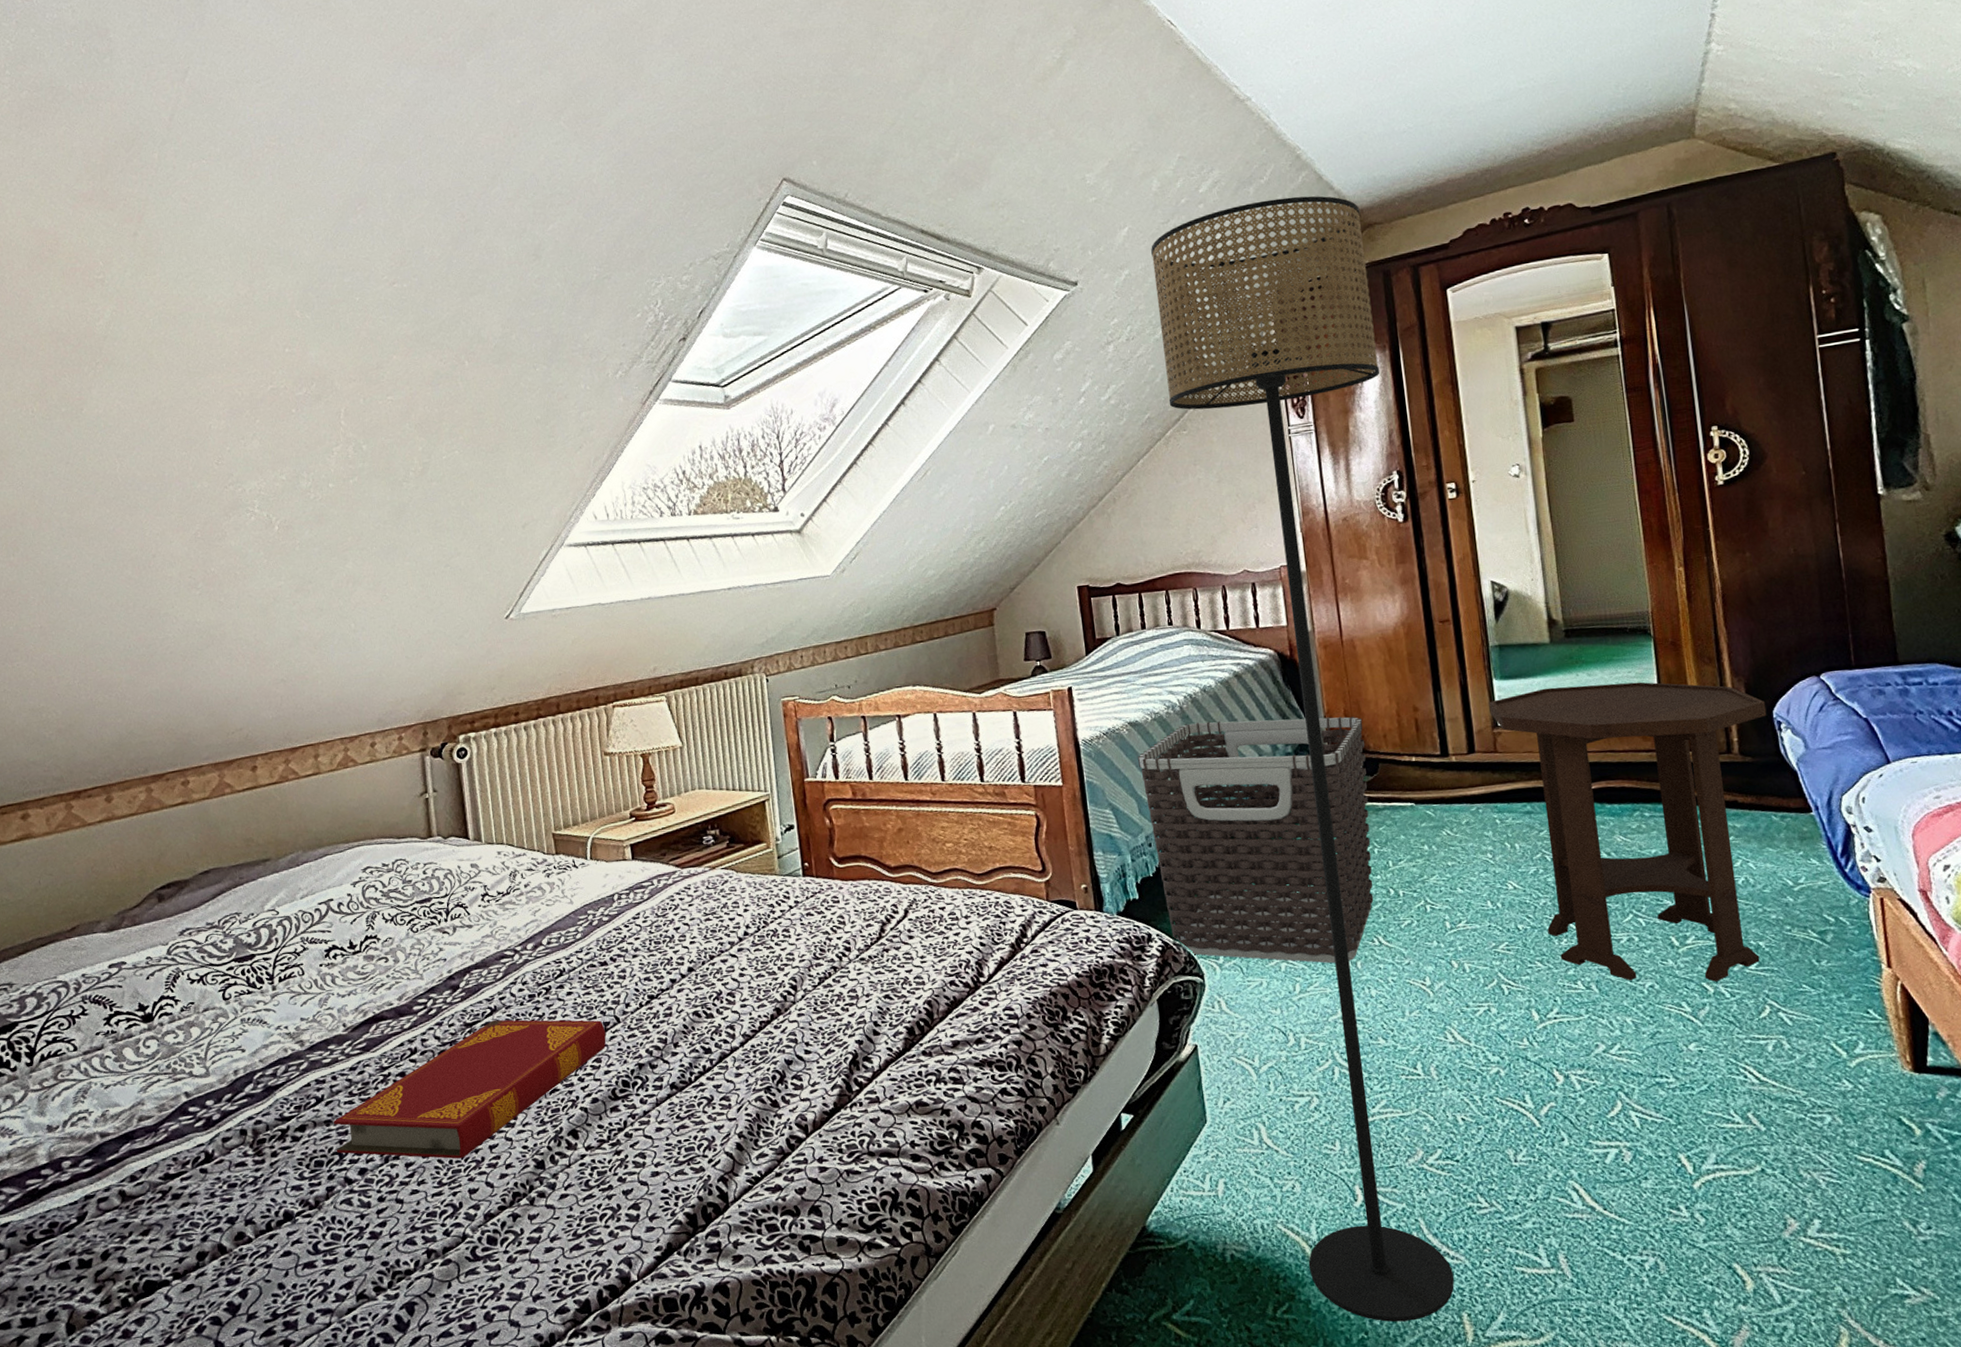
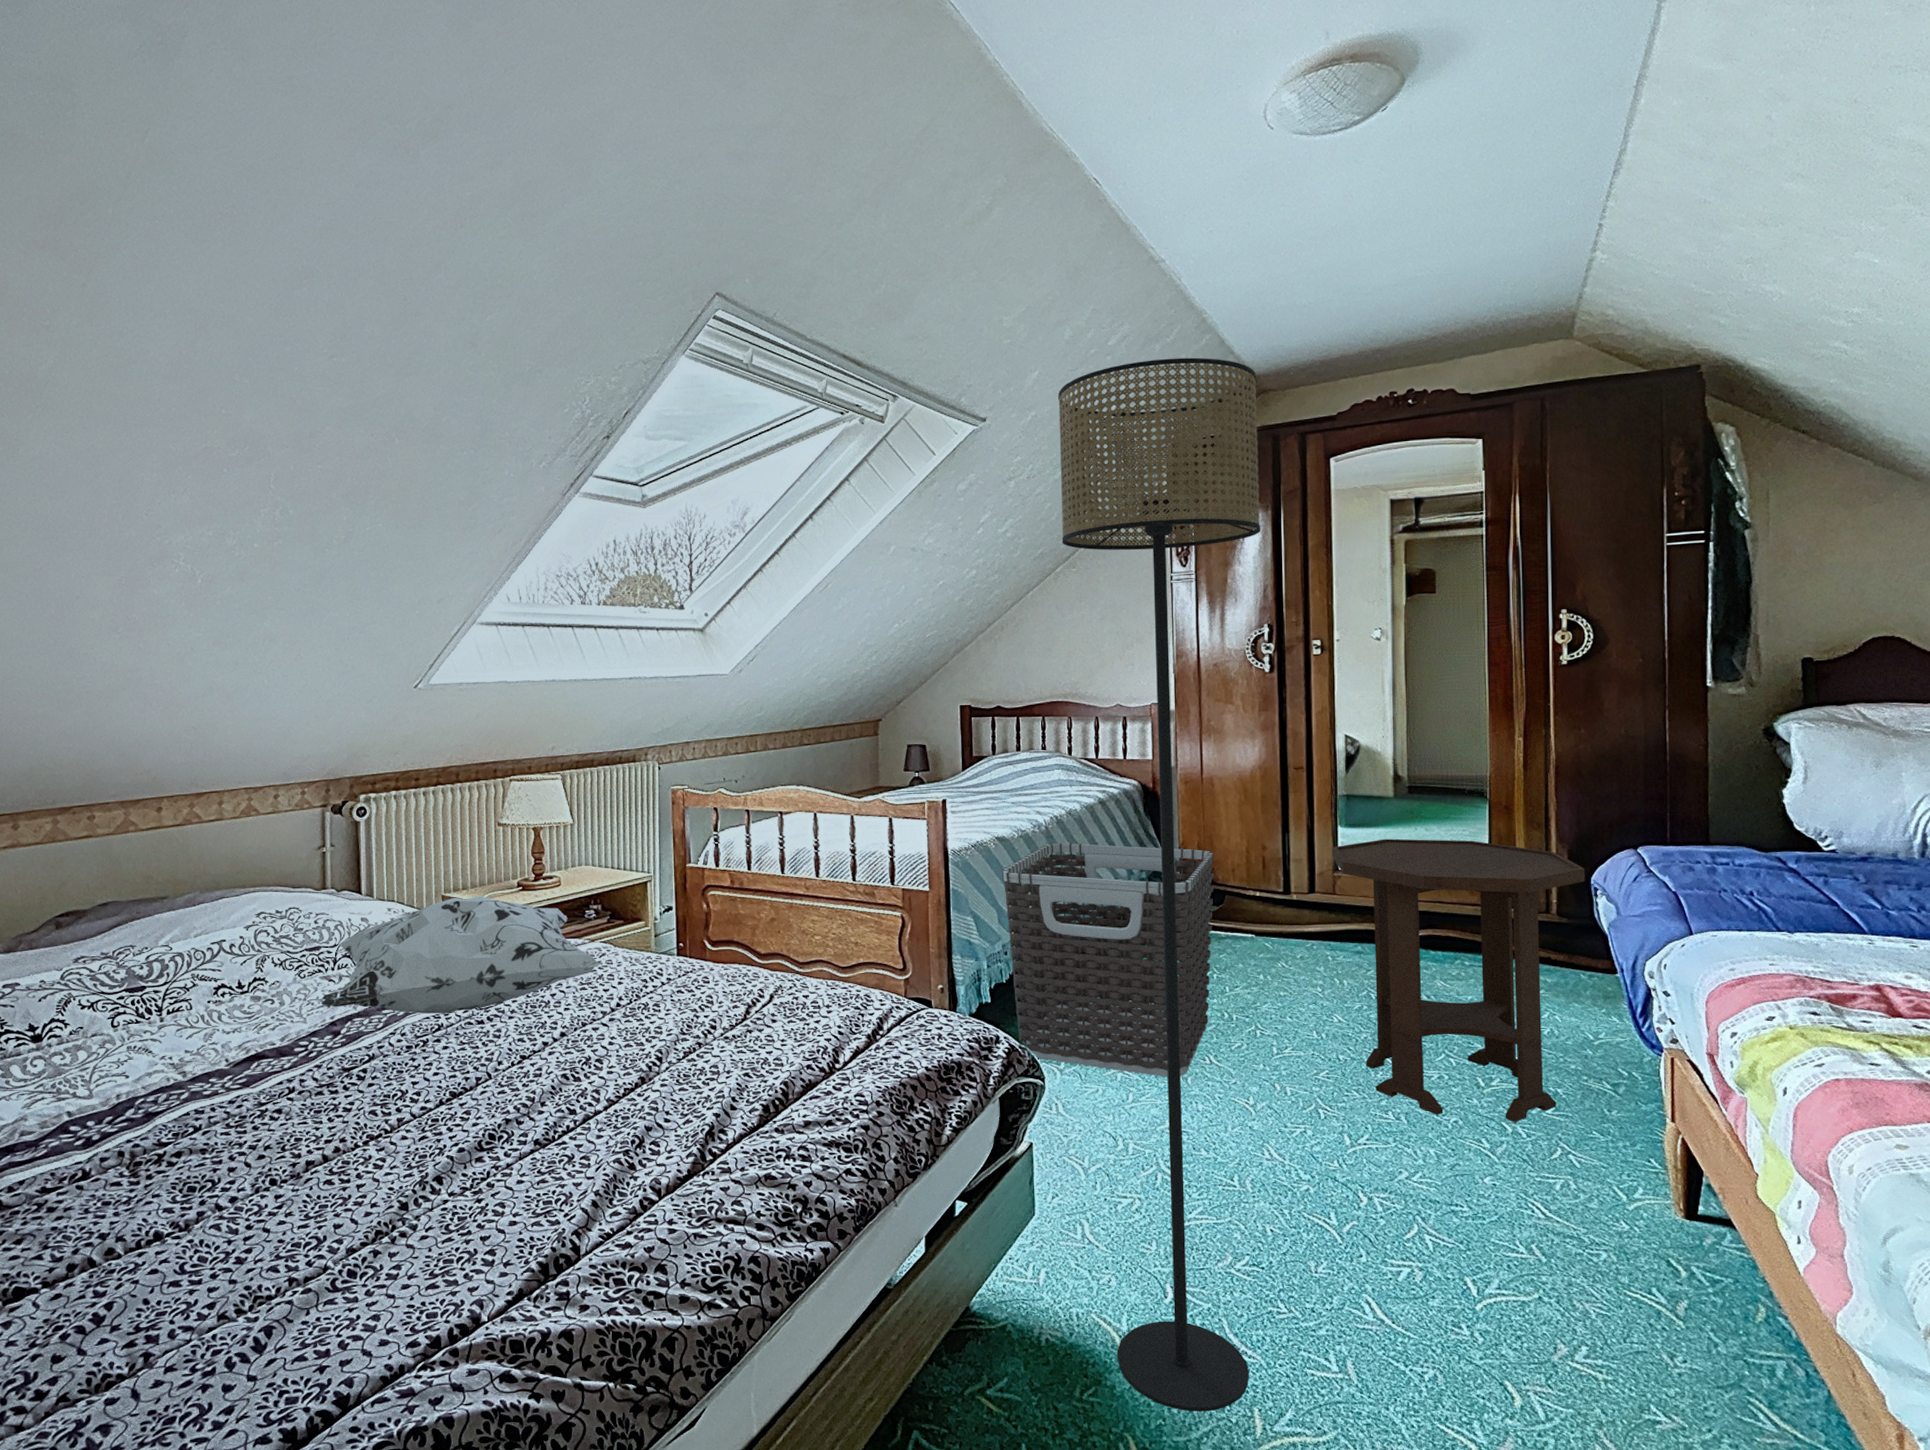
hardback book: present [333,1019,606,1159] -> none [208,1067,477,1195]
decorative pillow: none [437,830,724,961] -> present [321,895,601,1014]

